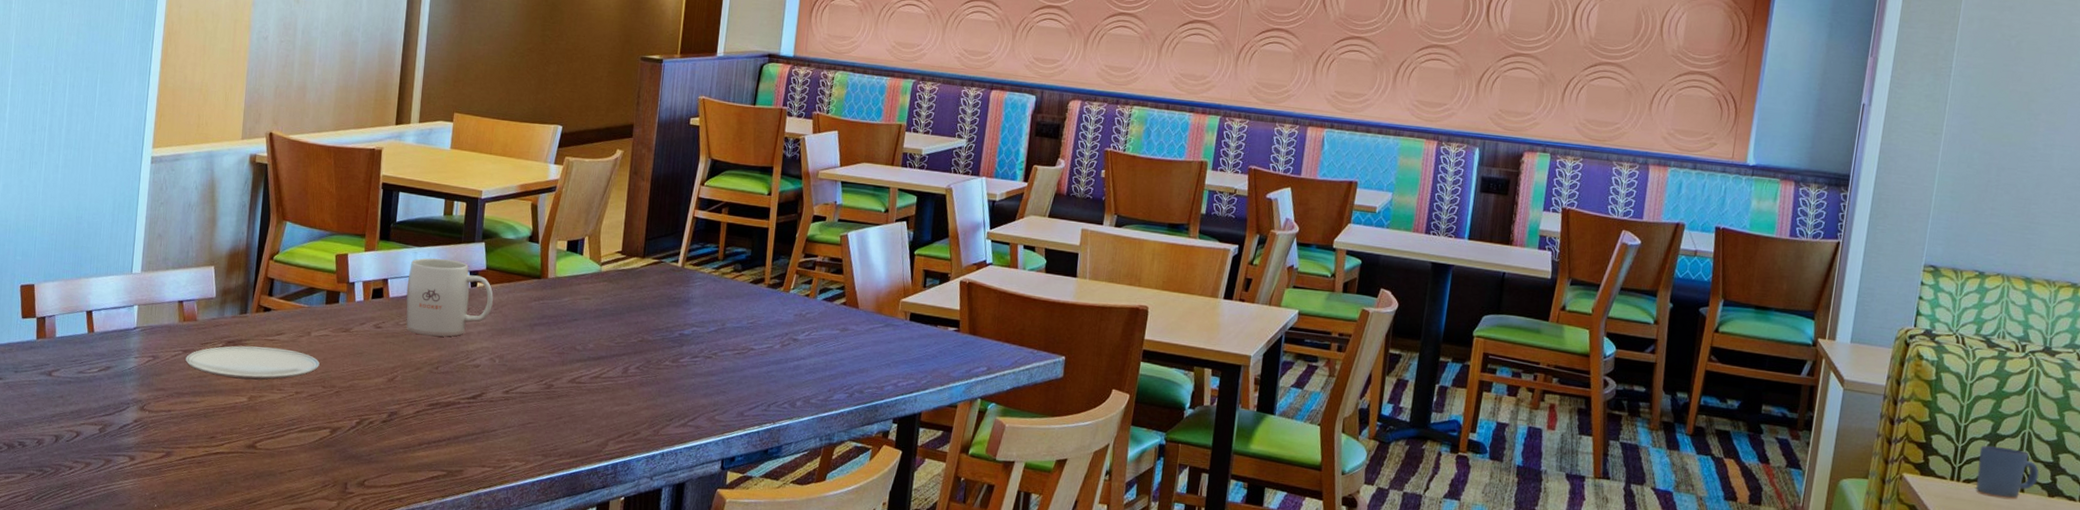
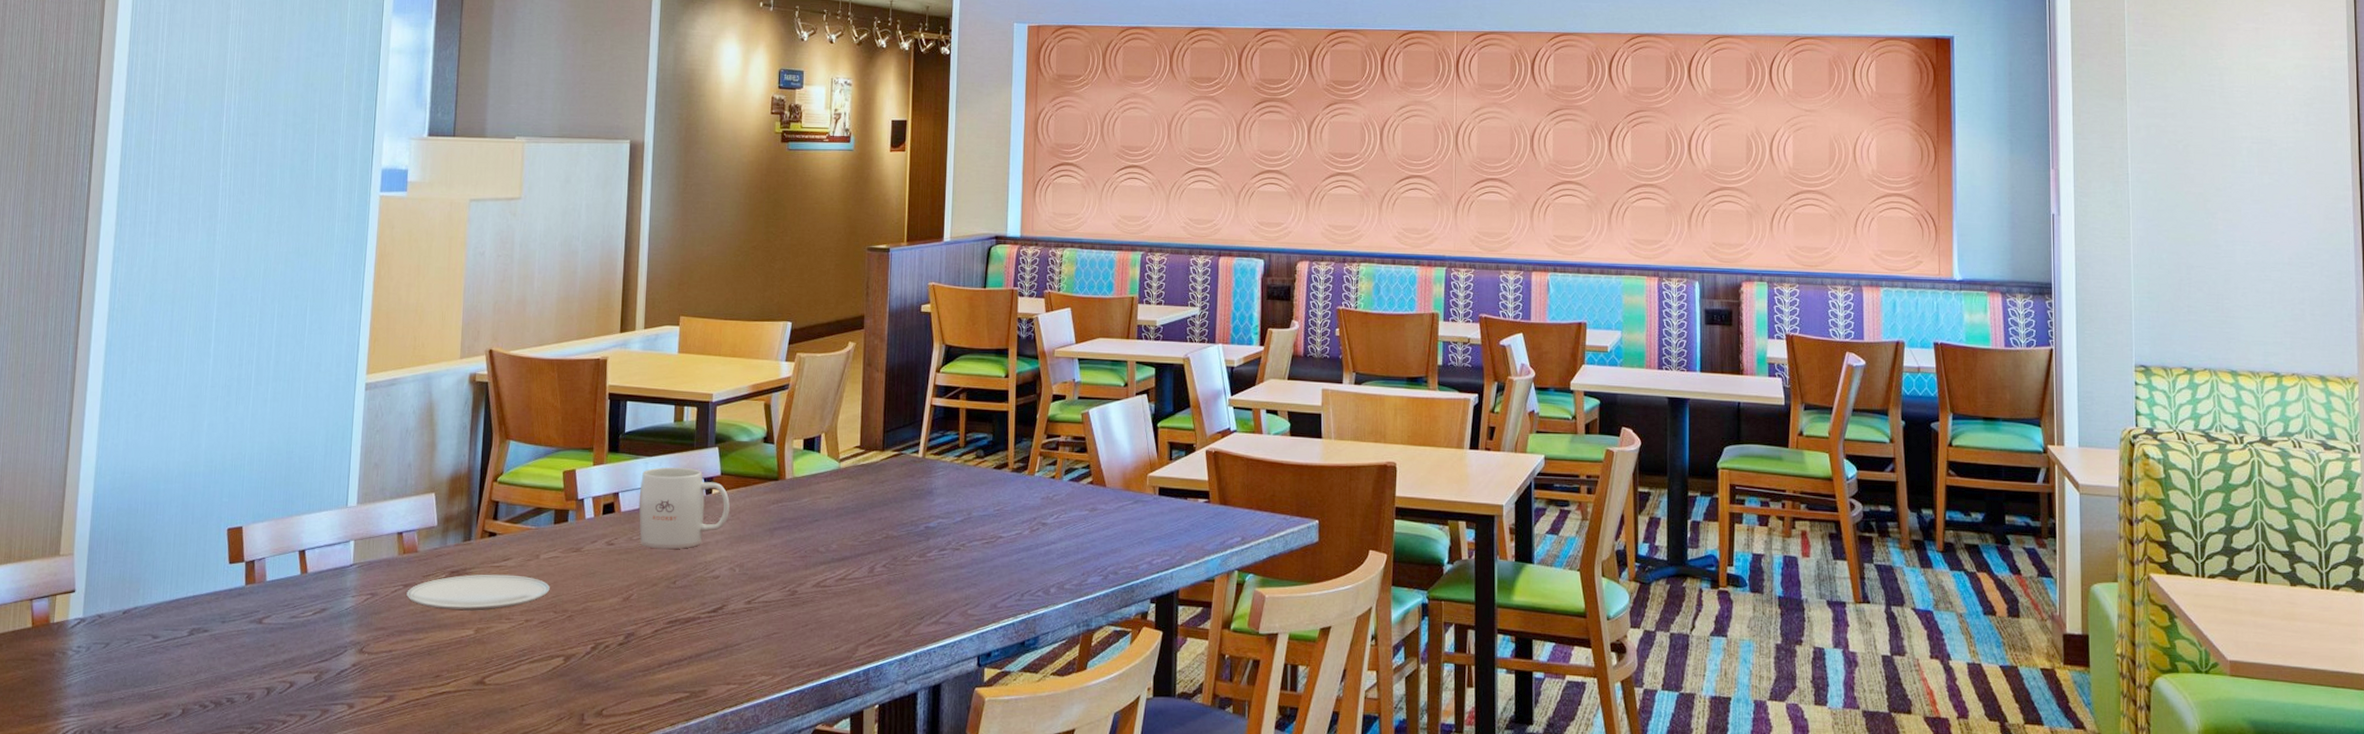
mug: present [1975,445,2039,500] -> none [2218,540,2278,592]

